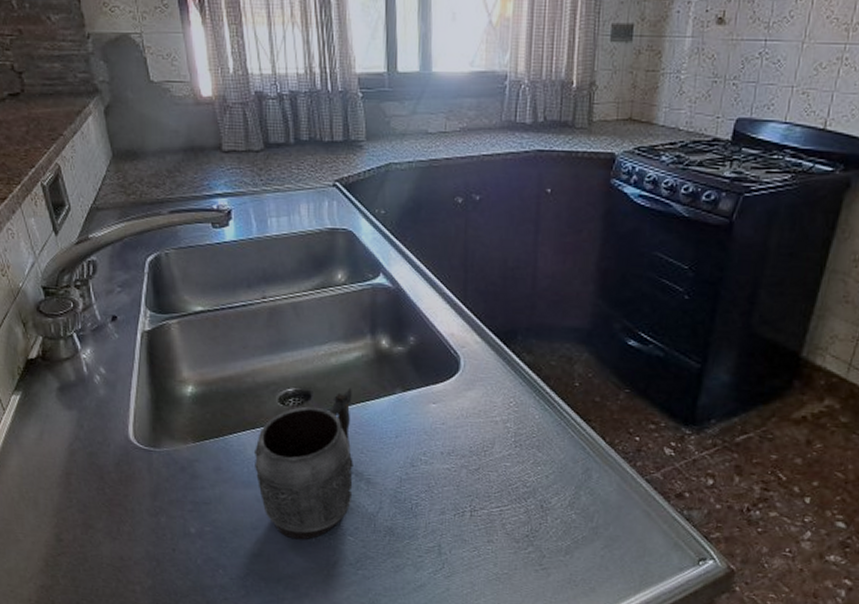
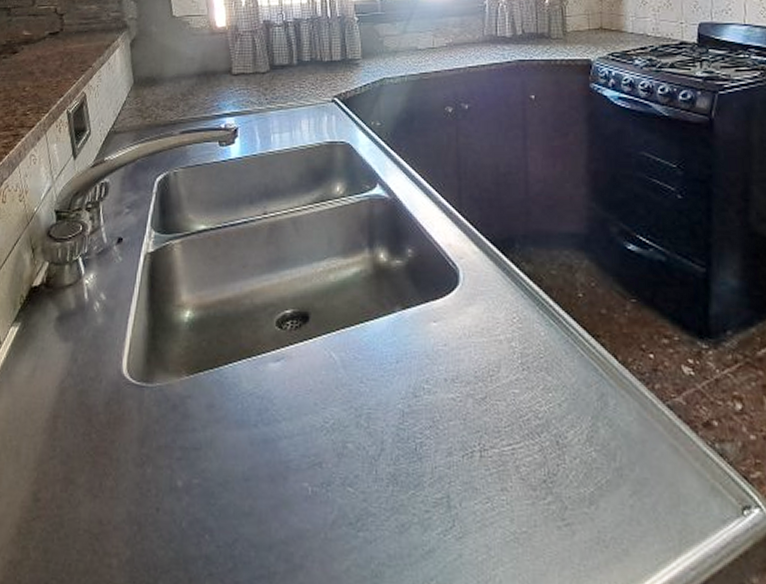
mug: present [253,387,353,540] -> none [248,306,353,493]

